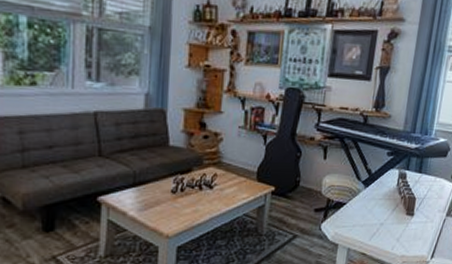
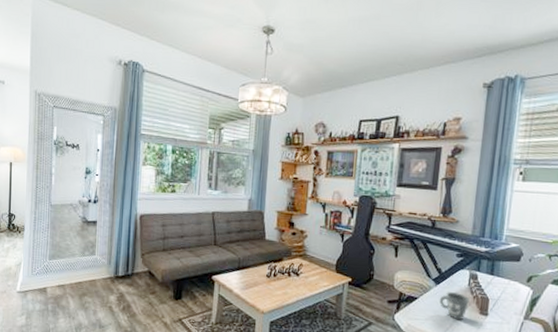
mug: none [367,194,398,223] -> present [439,292,470,321]

